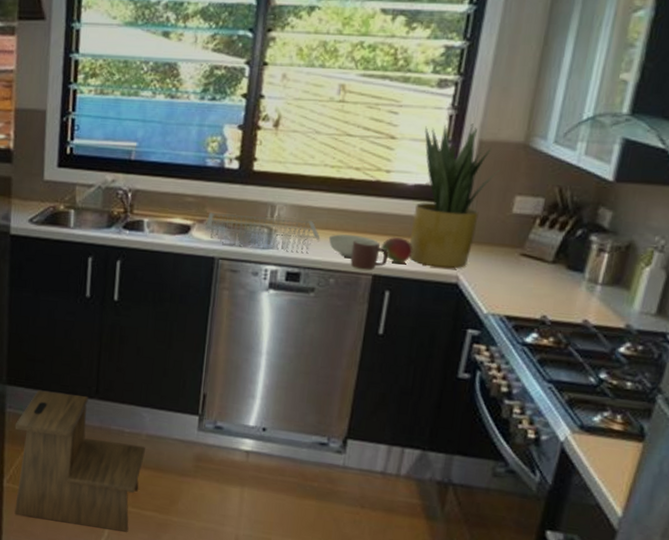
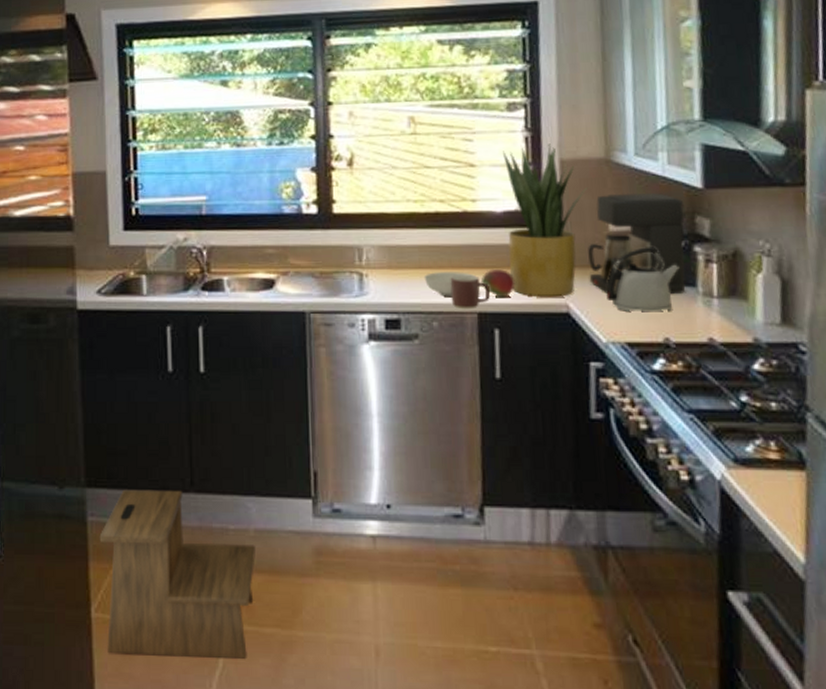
dish rack: present [205,212,321,253] -> none [291,260,416,297]
coffee maker: none [483,177,591,276] -> present [588,192,686,292]
kettle: none [496,231,572,292] -> present [606,247,680,311]

